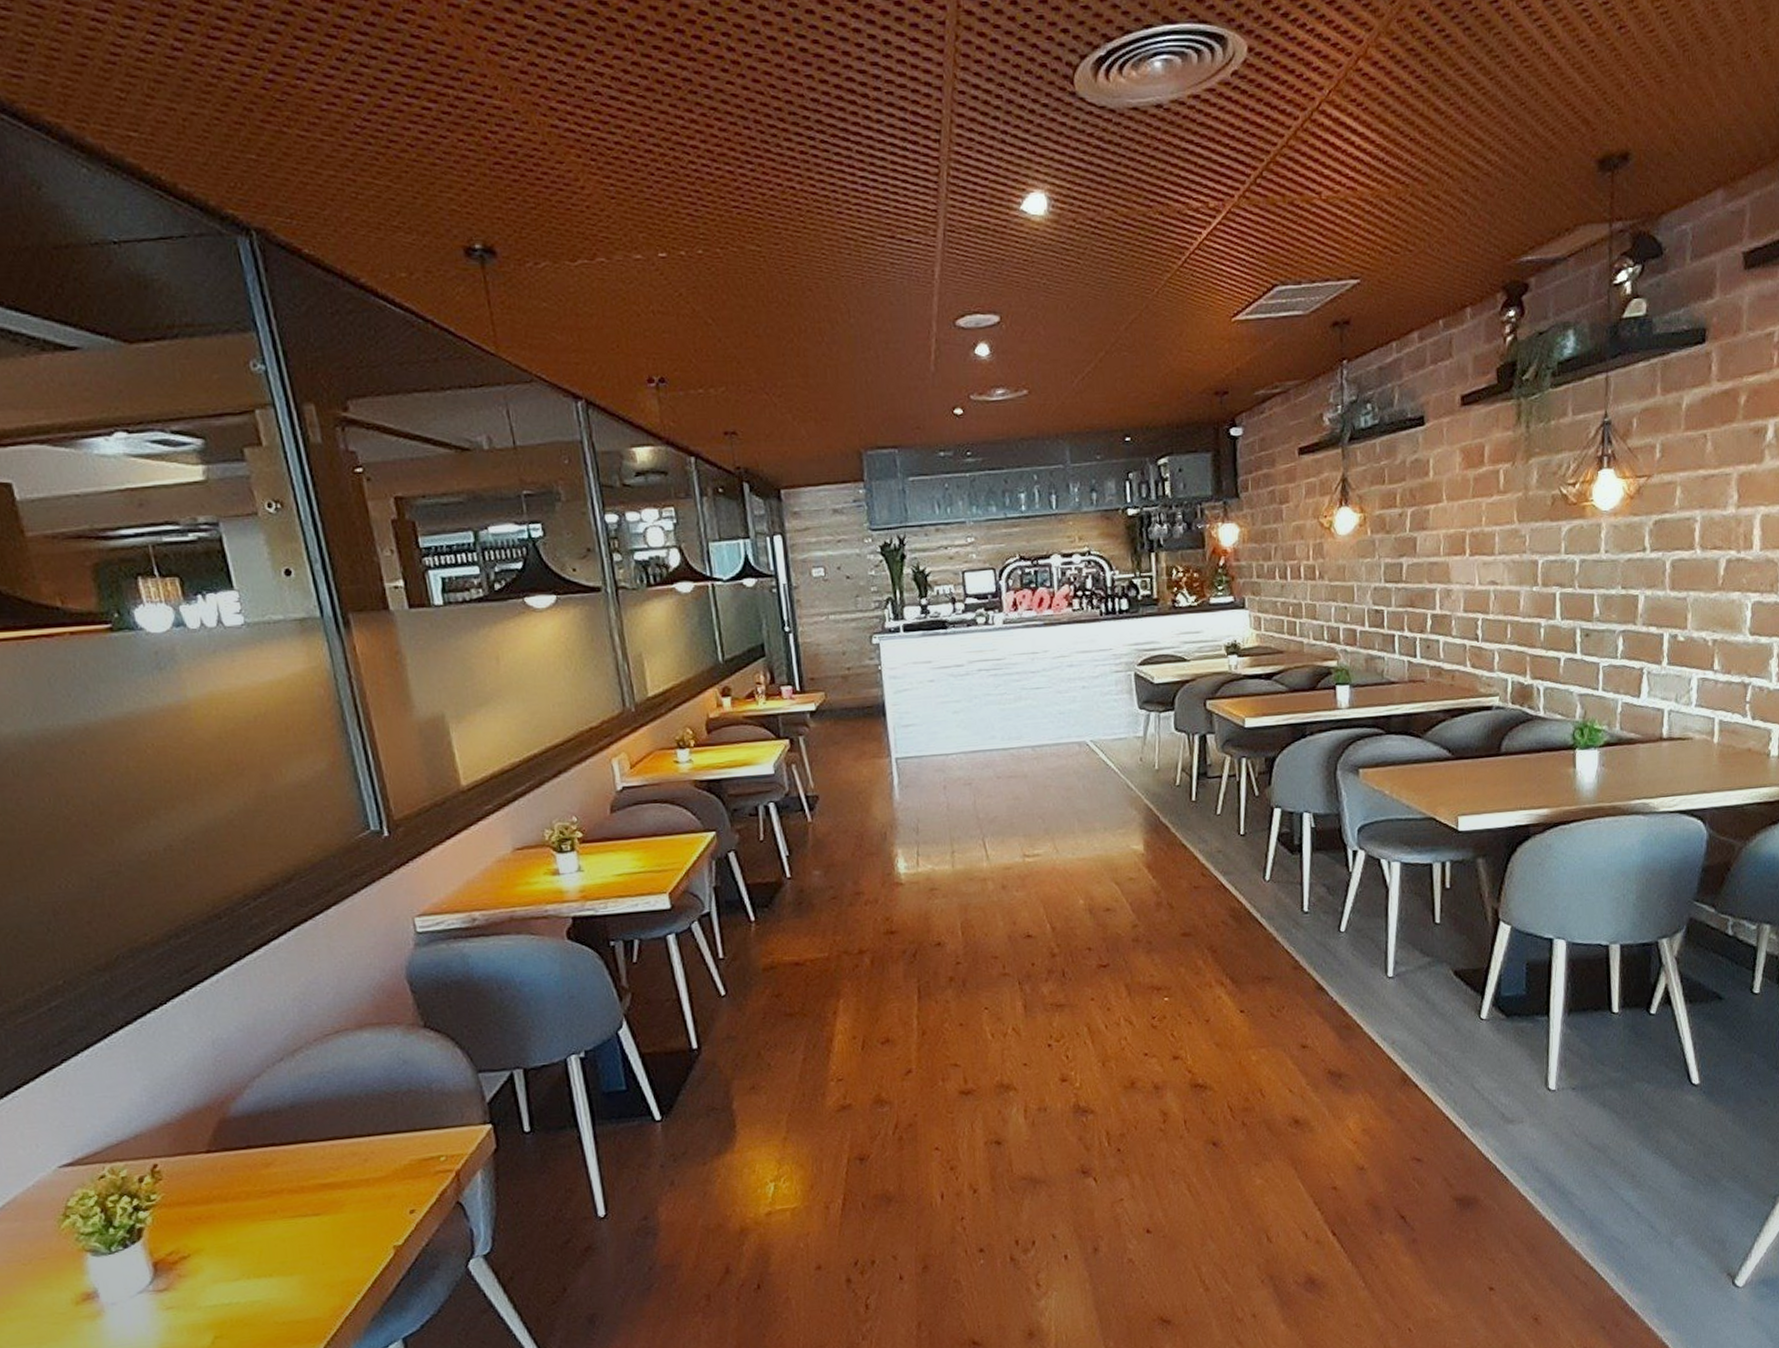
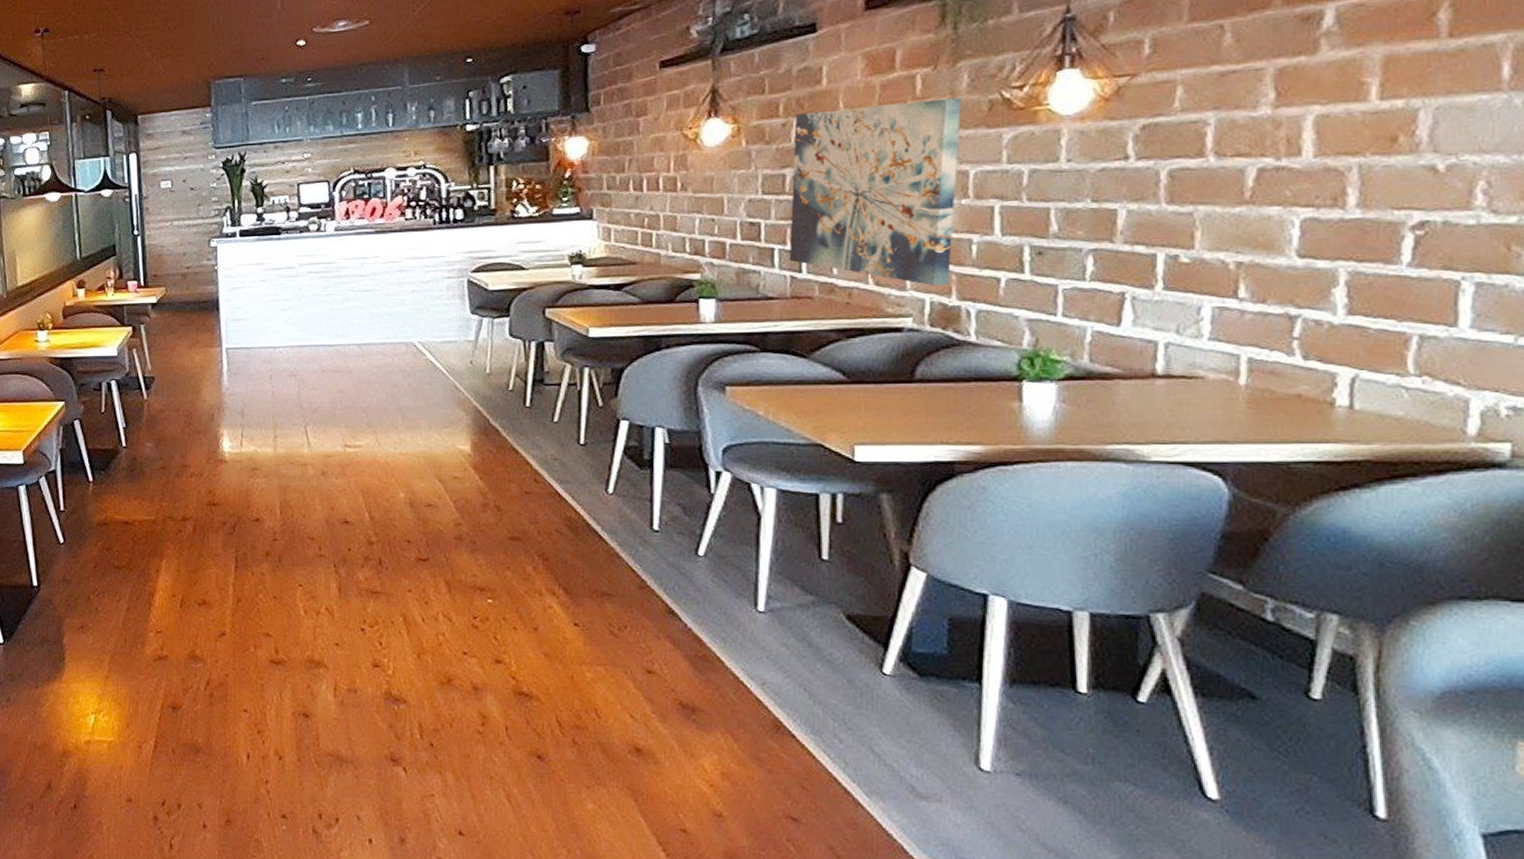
wall art: none [1406,492,1533,667] -> present [789,97,963,286]

